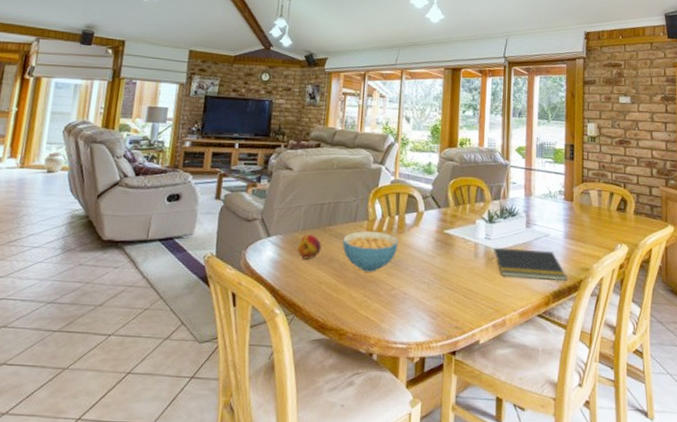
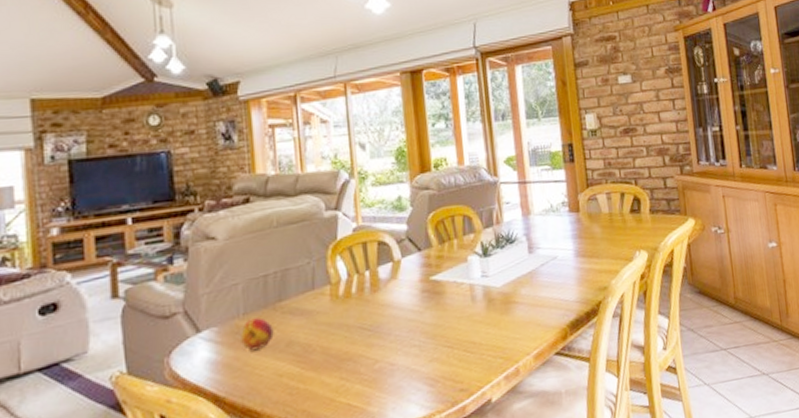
cereal bowl: present [342,231,399,272] -> none [301,295,375,349]
notepad: present [492,247,567,282] -> none [493,276,584,317]

